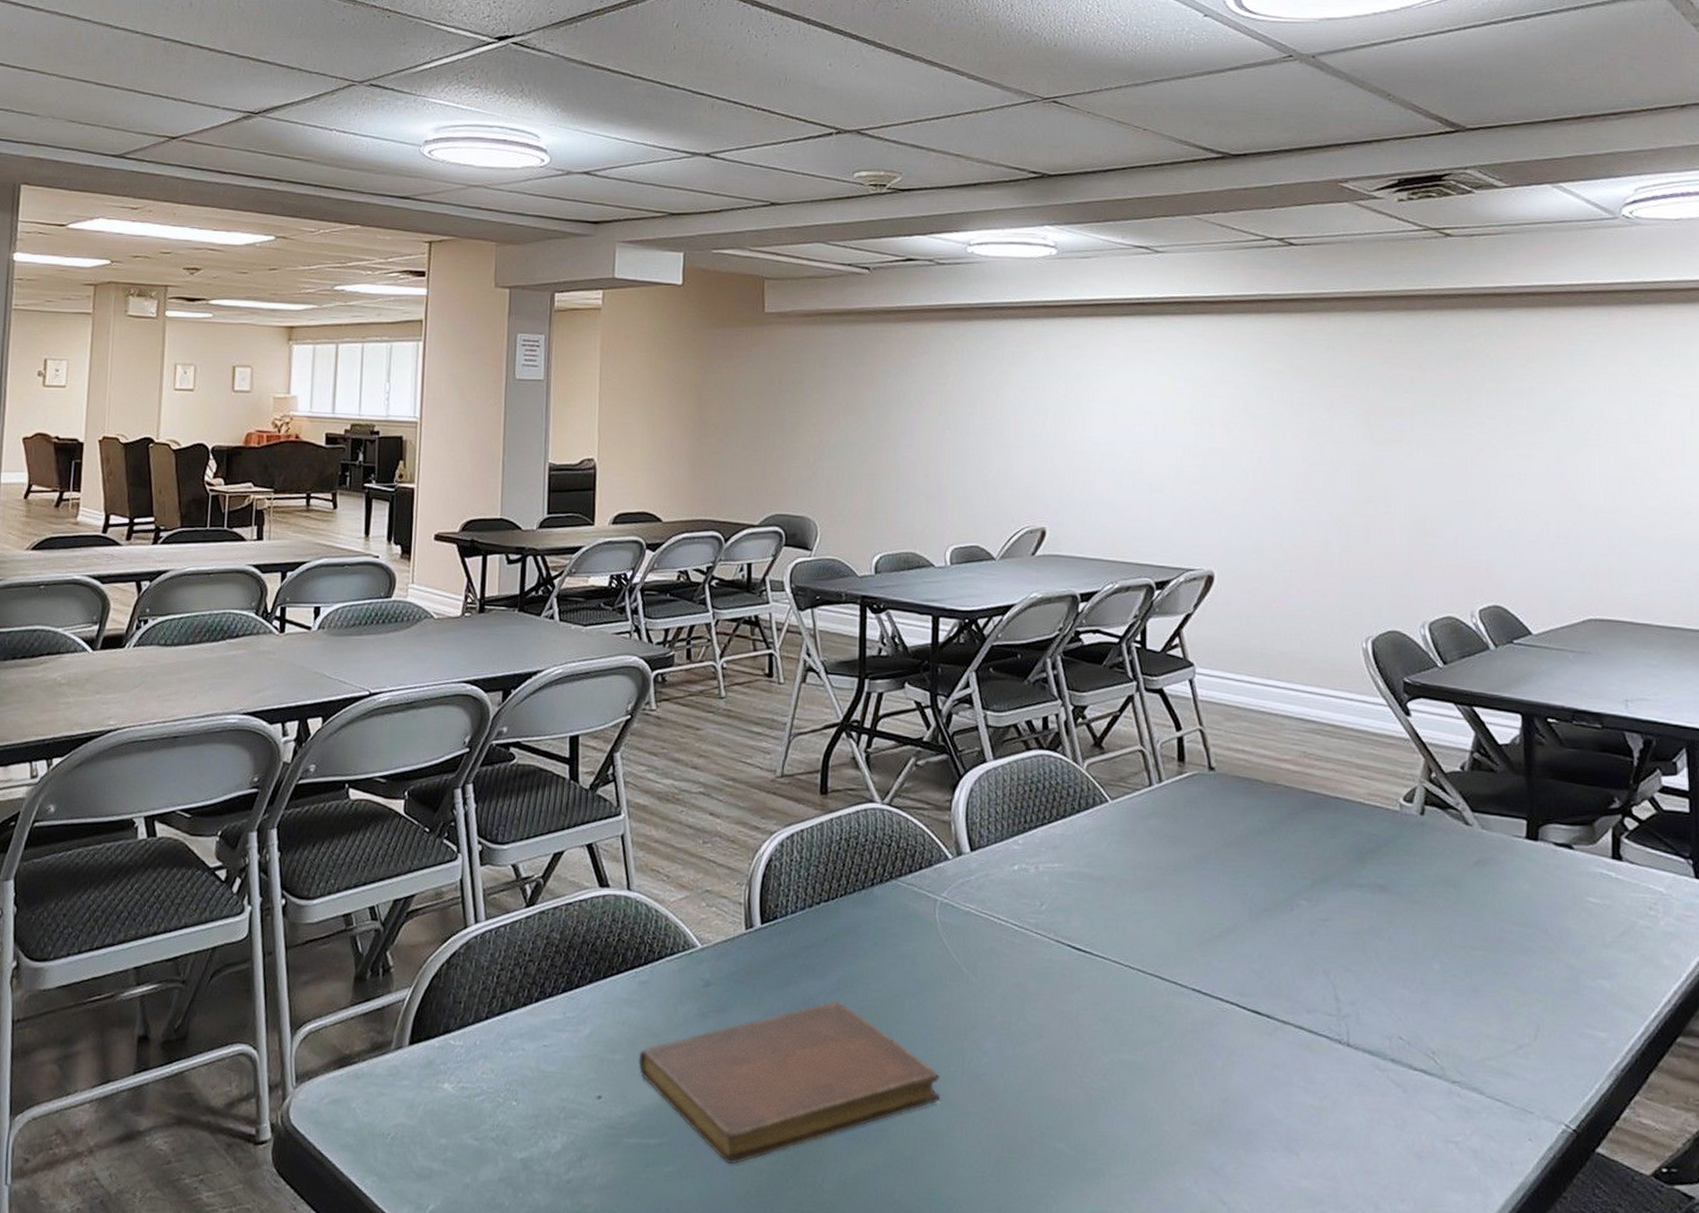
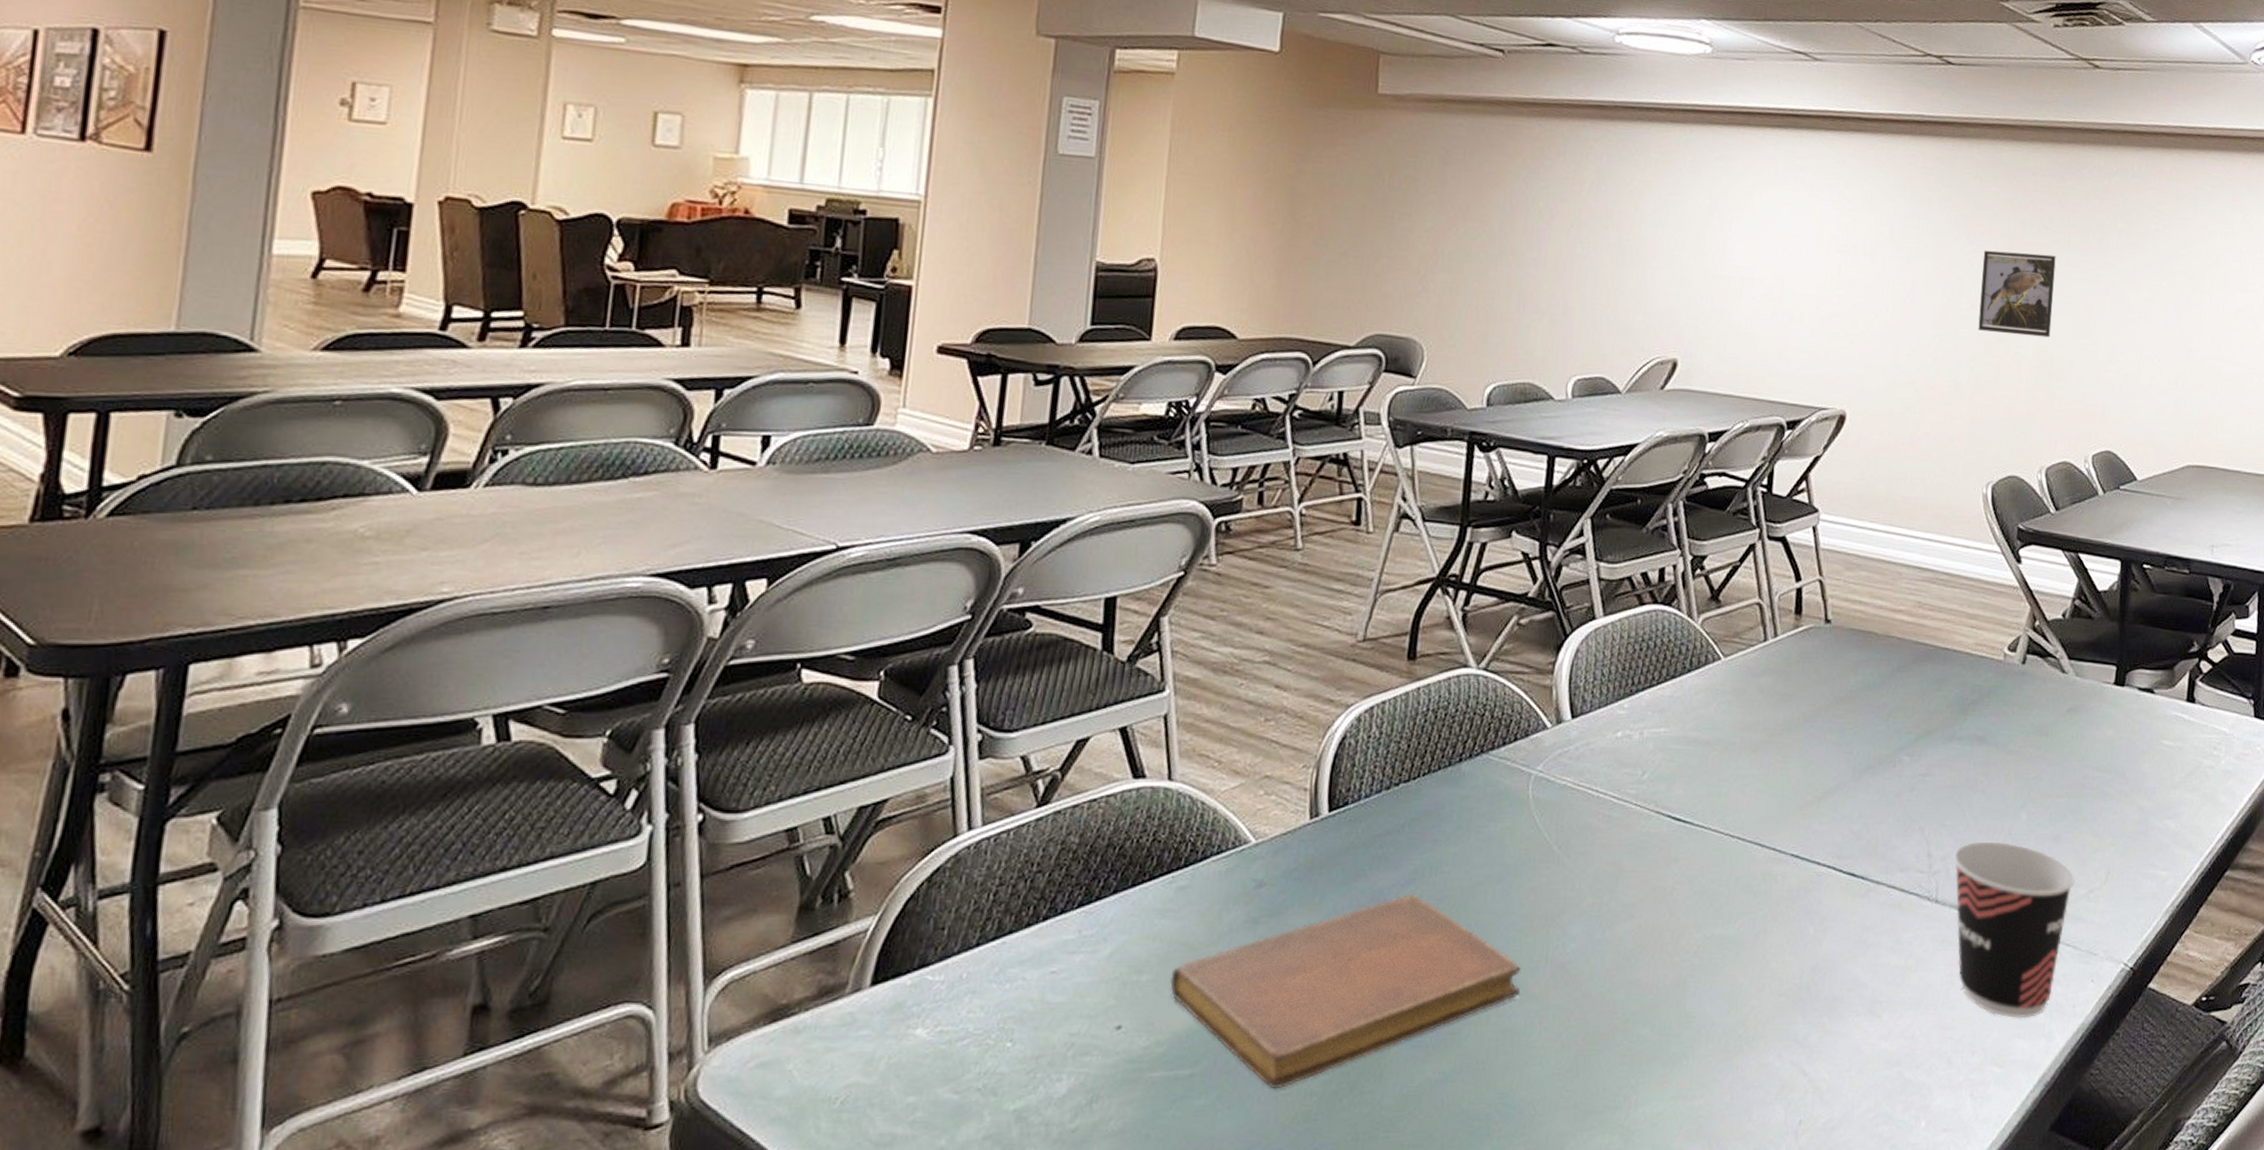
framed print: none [1342,416,1422,497] -> present [1978,250,2056,338]
cup: none [1362,988,1500,1172] -> present [1953,841,2075,1019]

